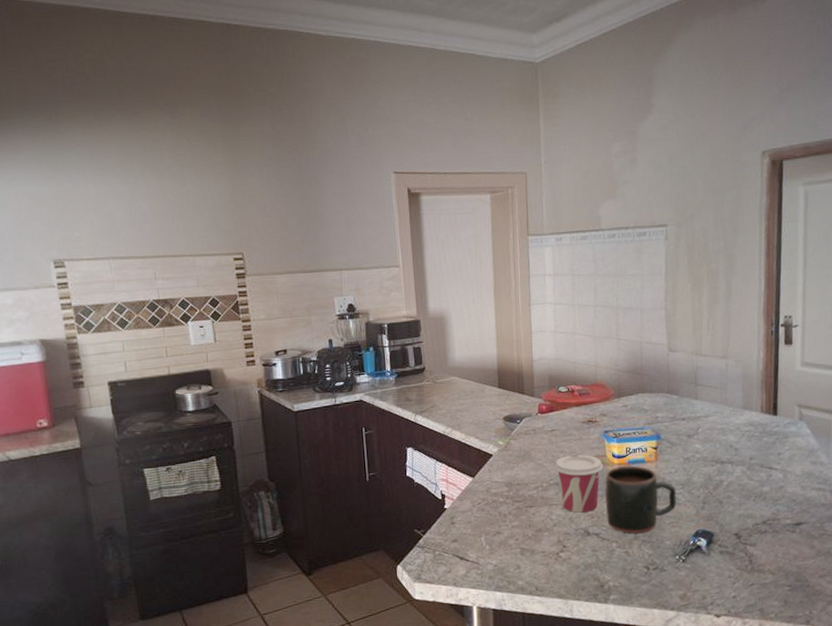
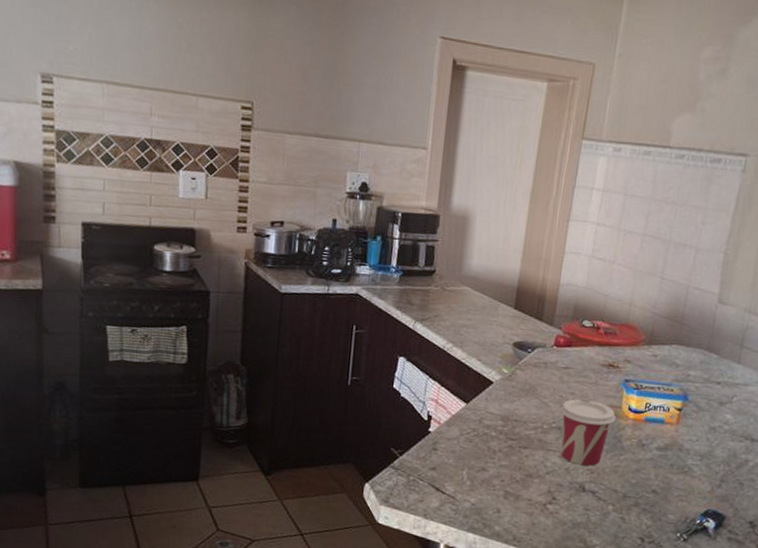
mug: present [604,465,677,533] -> none [608,422,694,501]

